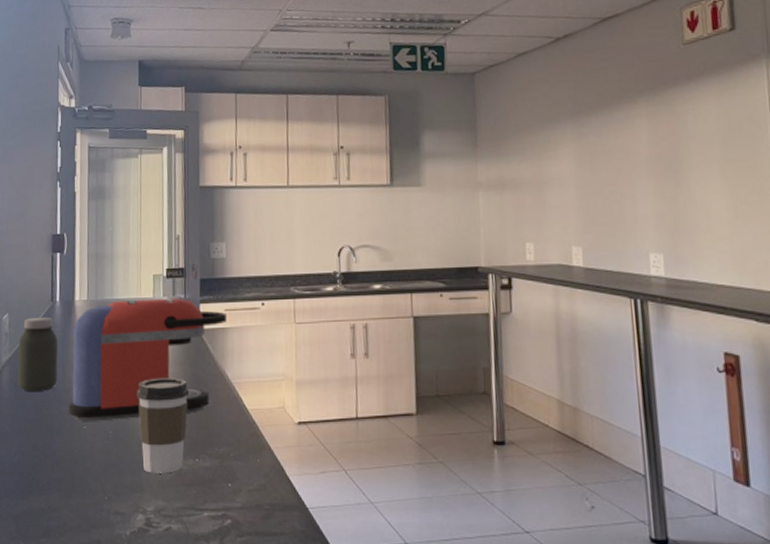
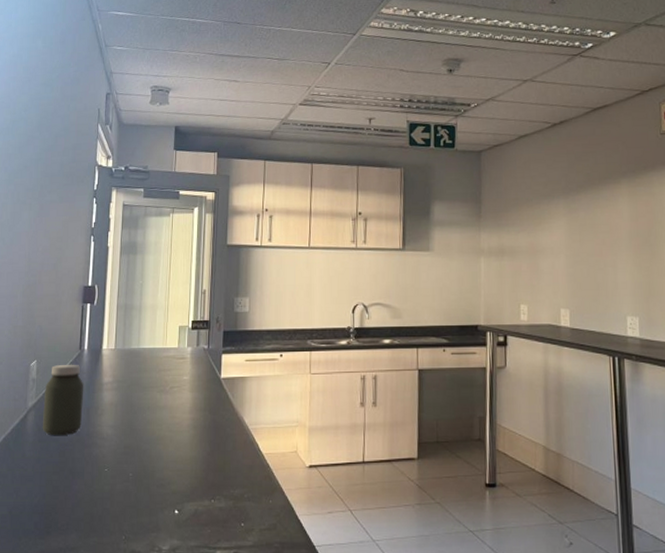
coffee maker: present [68,298,227,421] -> none [90,348,246,464]
coffee cup: present [136,378,189,474] -> none [158,423,207,514]

